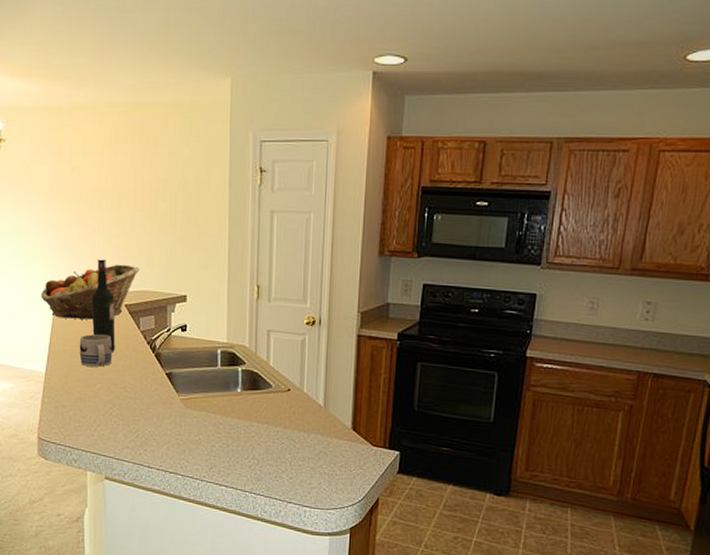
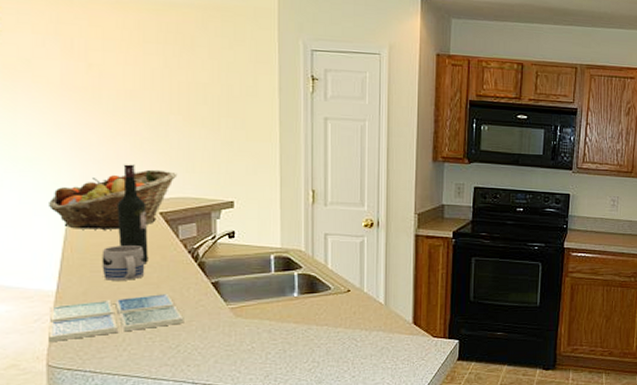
drink coaster: none [39,381,143,418] -> present [48,294,184,343]

